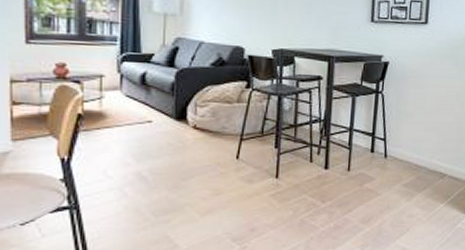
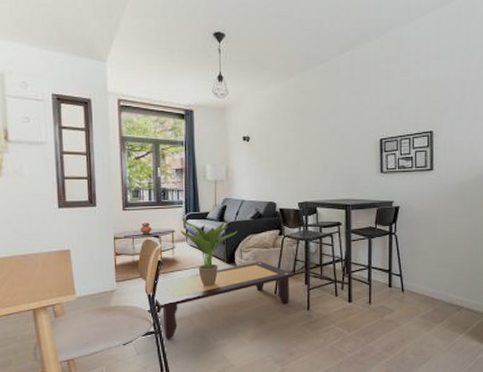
coffee table: none [72,119,262,217] -> present [155,262,294,340]
potted plant: none [113,60,193,149] -> present [181,218,238,286]

